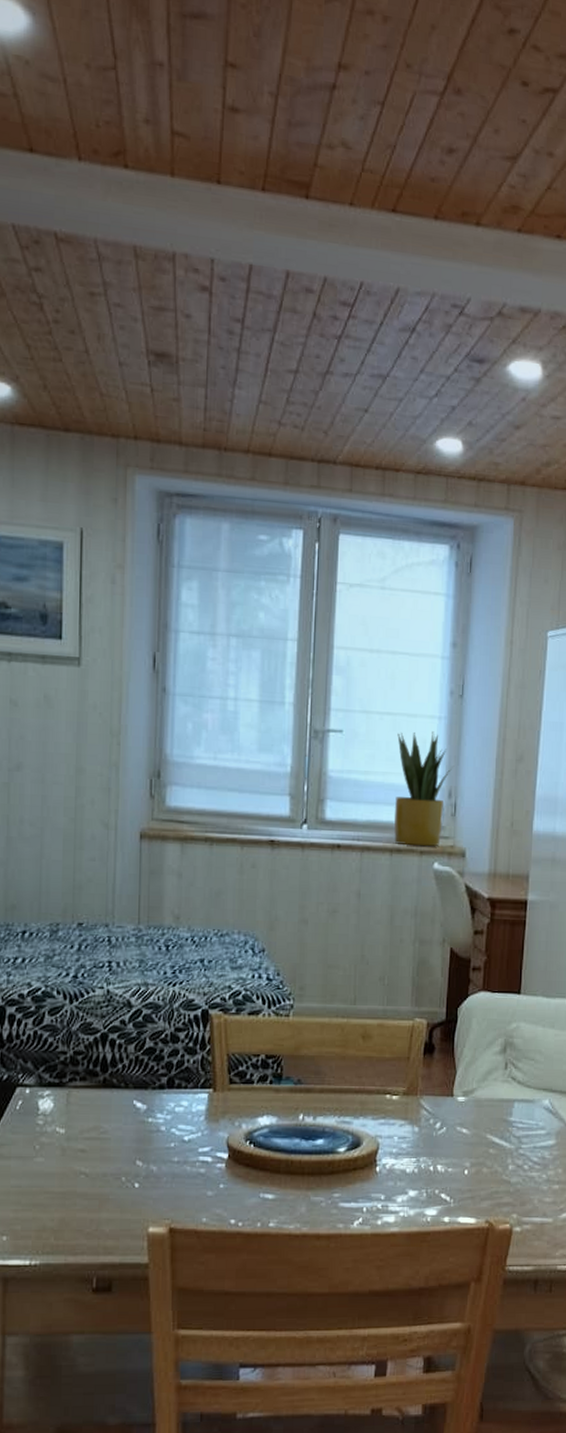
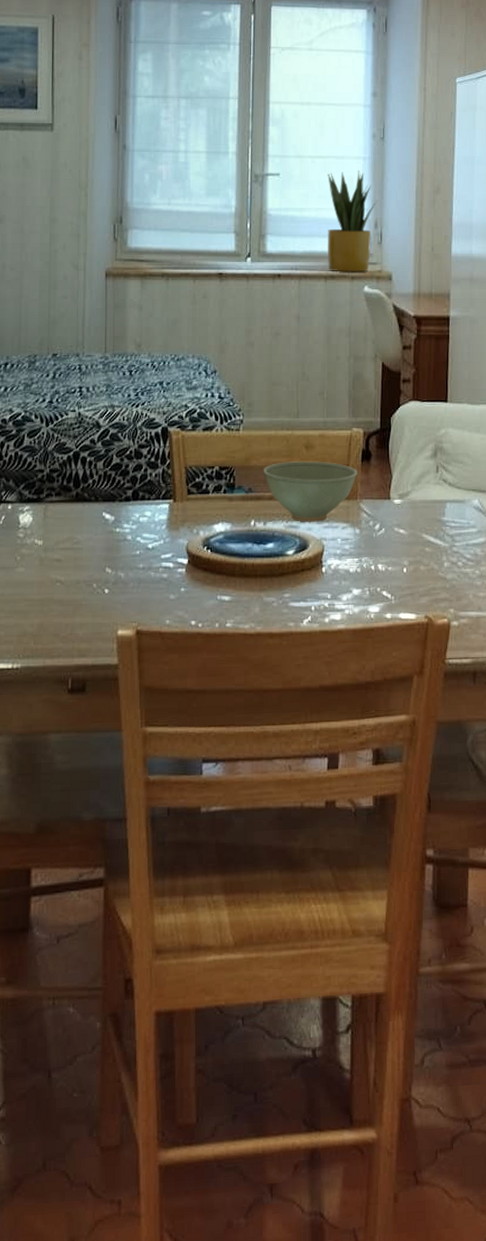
bowl: none [314,1052,419,1118] -> present [263,461,357,522]

